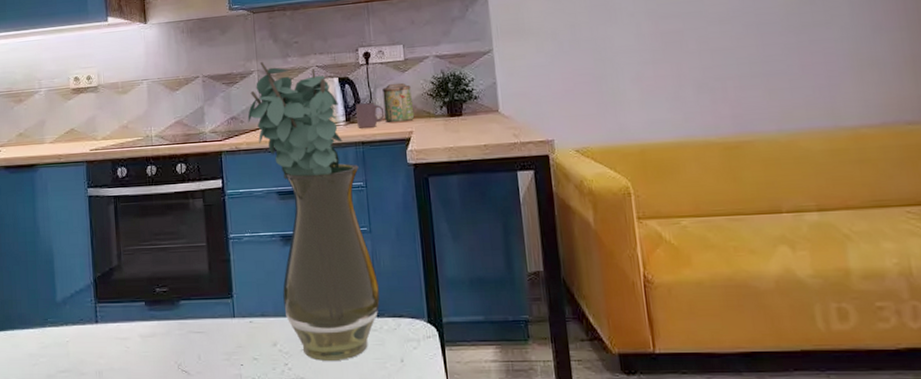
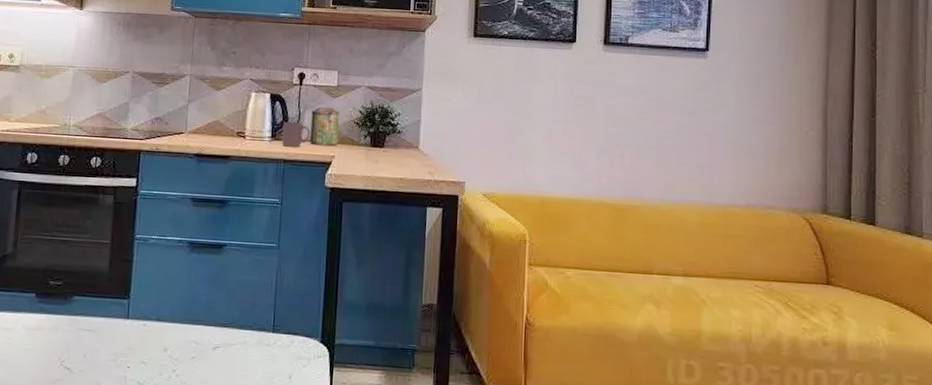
vase: present [247,62,380,361] -> none [172,67,280,372]

